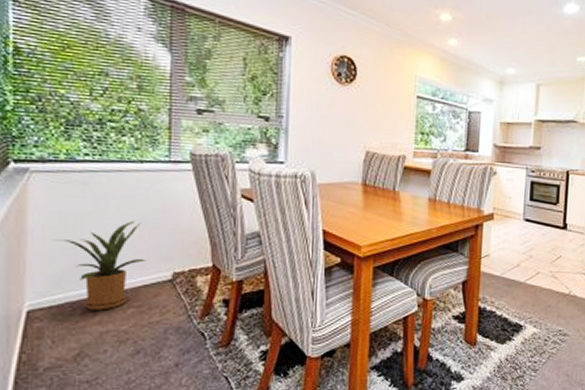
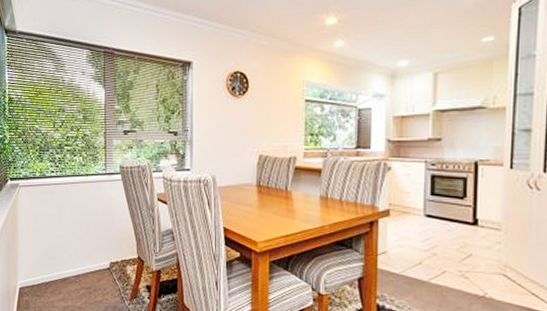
house plant: present [54,220,147,310] -> none [34,221,92,290]

